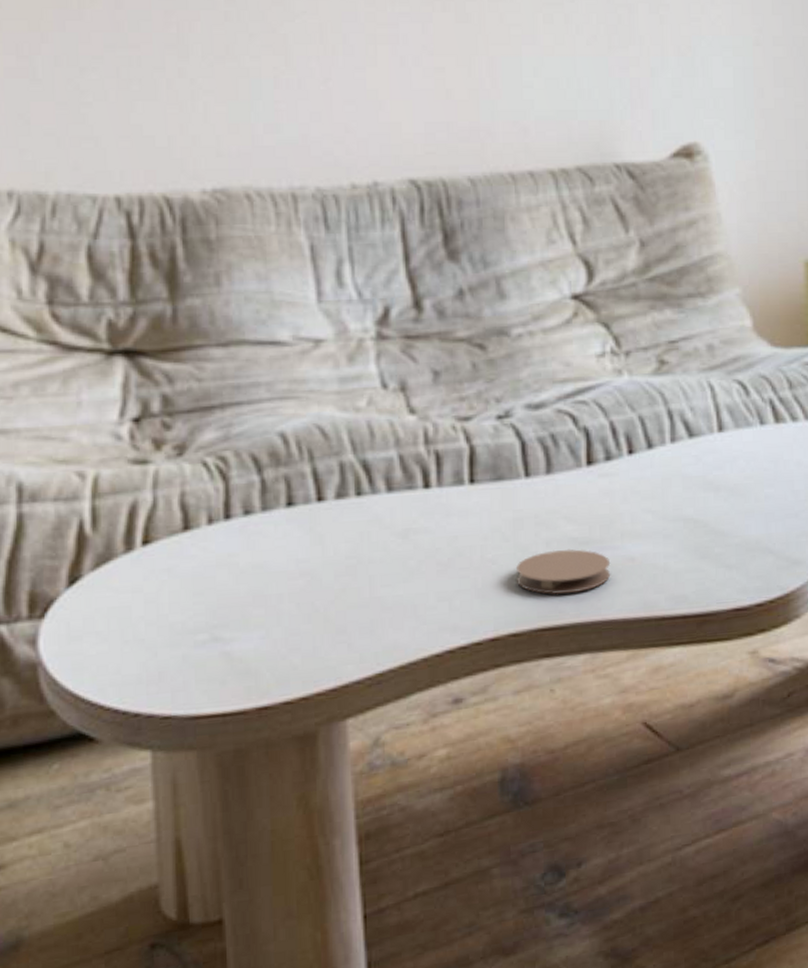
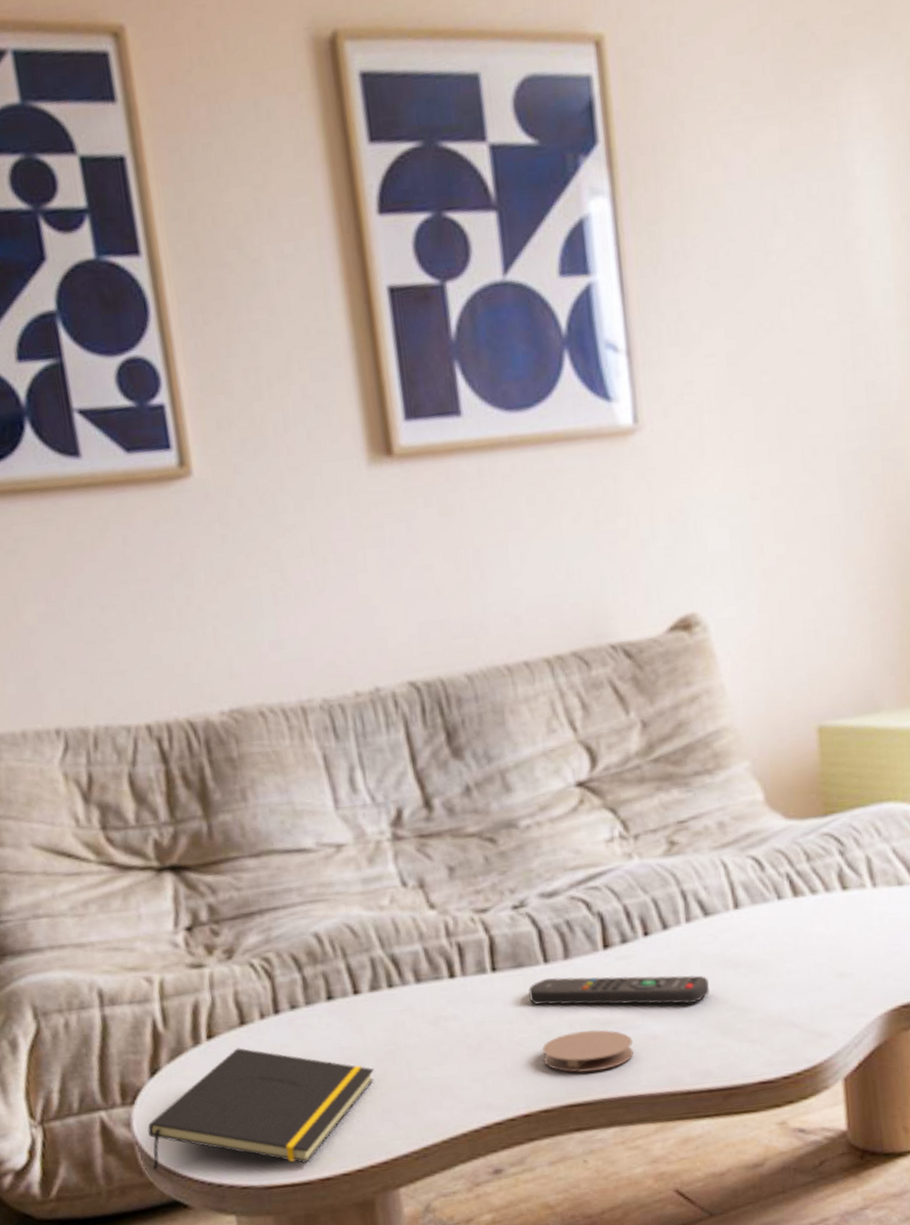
notepad: none [56,556,331,696] -> present [147,1048,374,1170]
remote control: none [507,492,689,526] -> present [528,975,709,1006]

